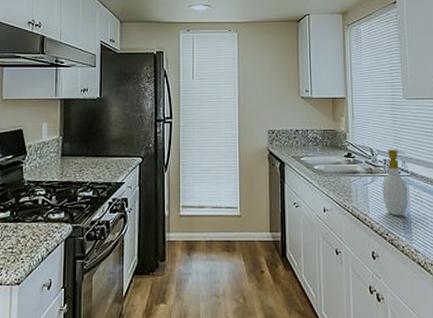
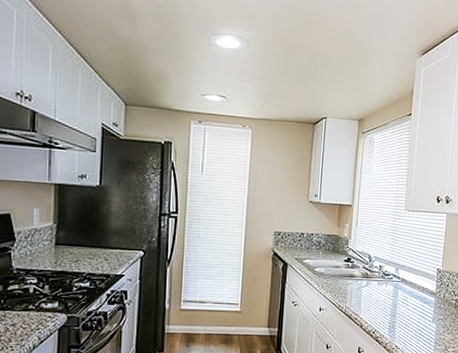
soap bottle: present [382,149,409,216] -> none [373,256,399,317]

